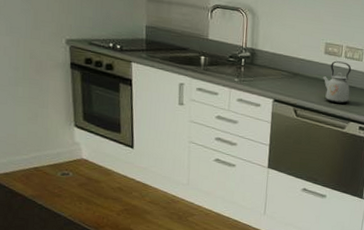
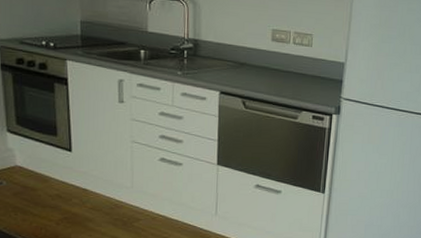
kettle: present [323,60,352,104] -> none [271,47,301,92]

